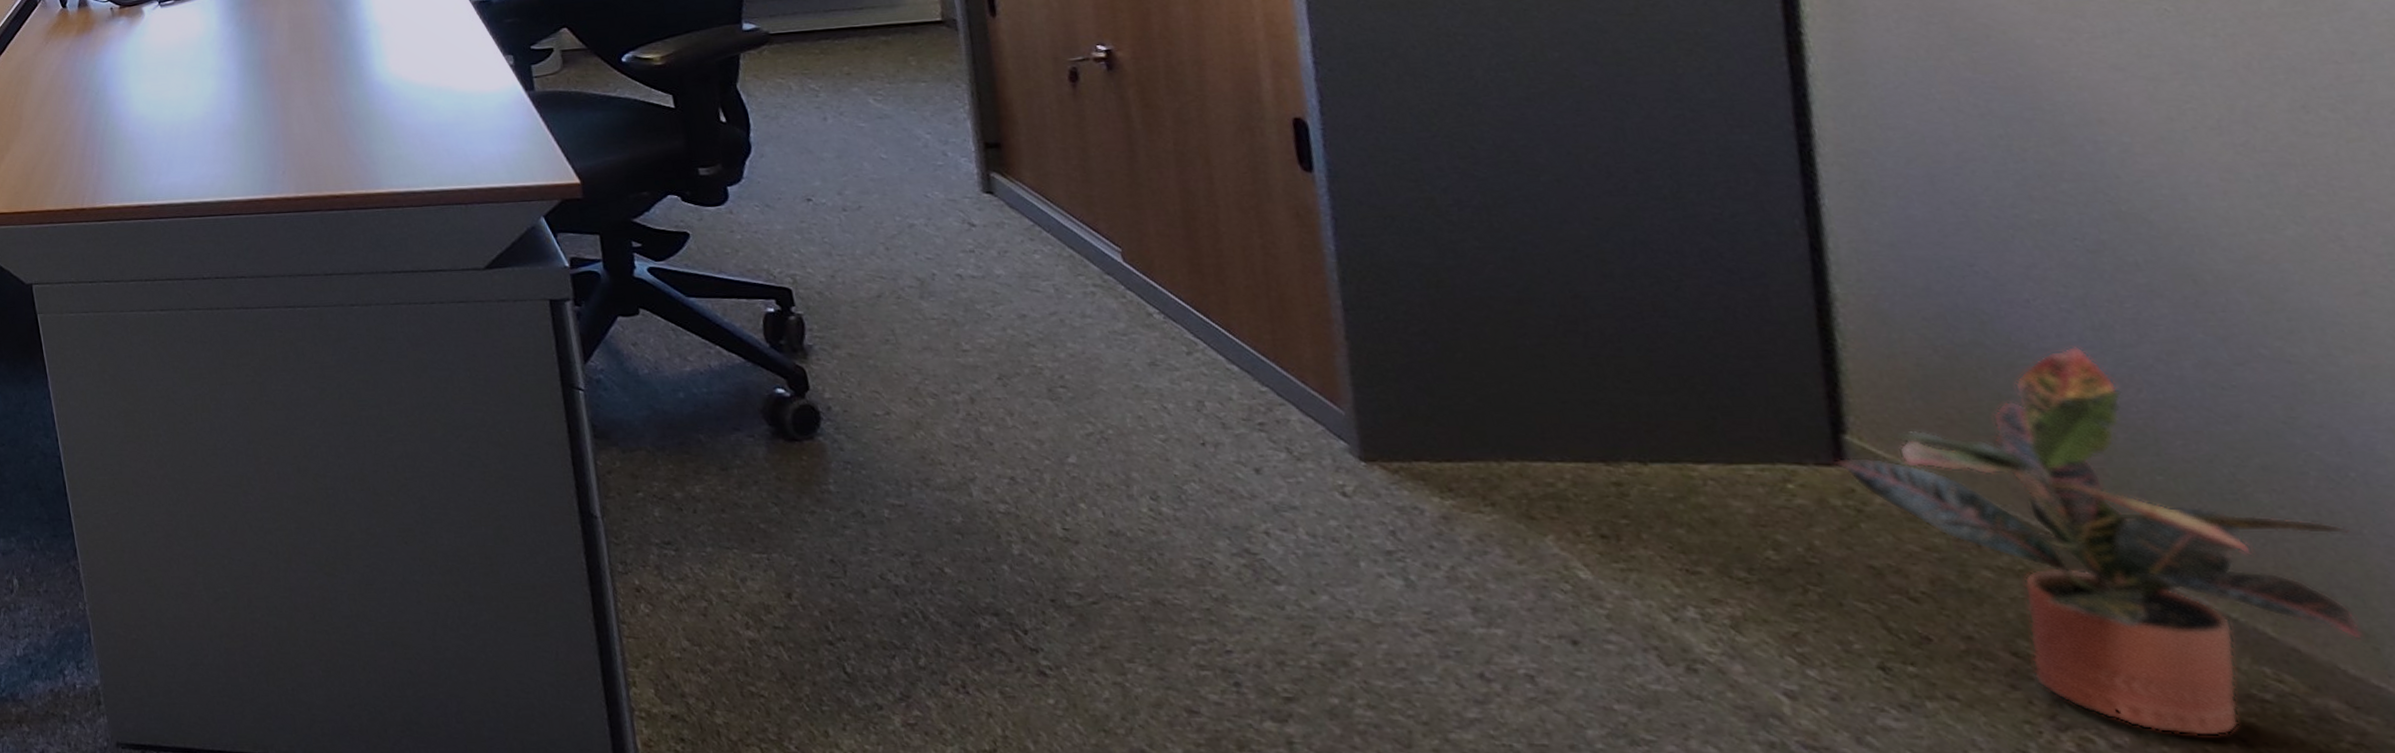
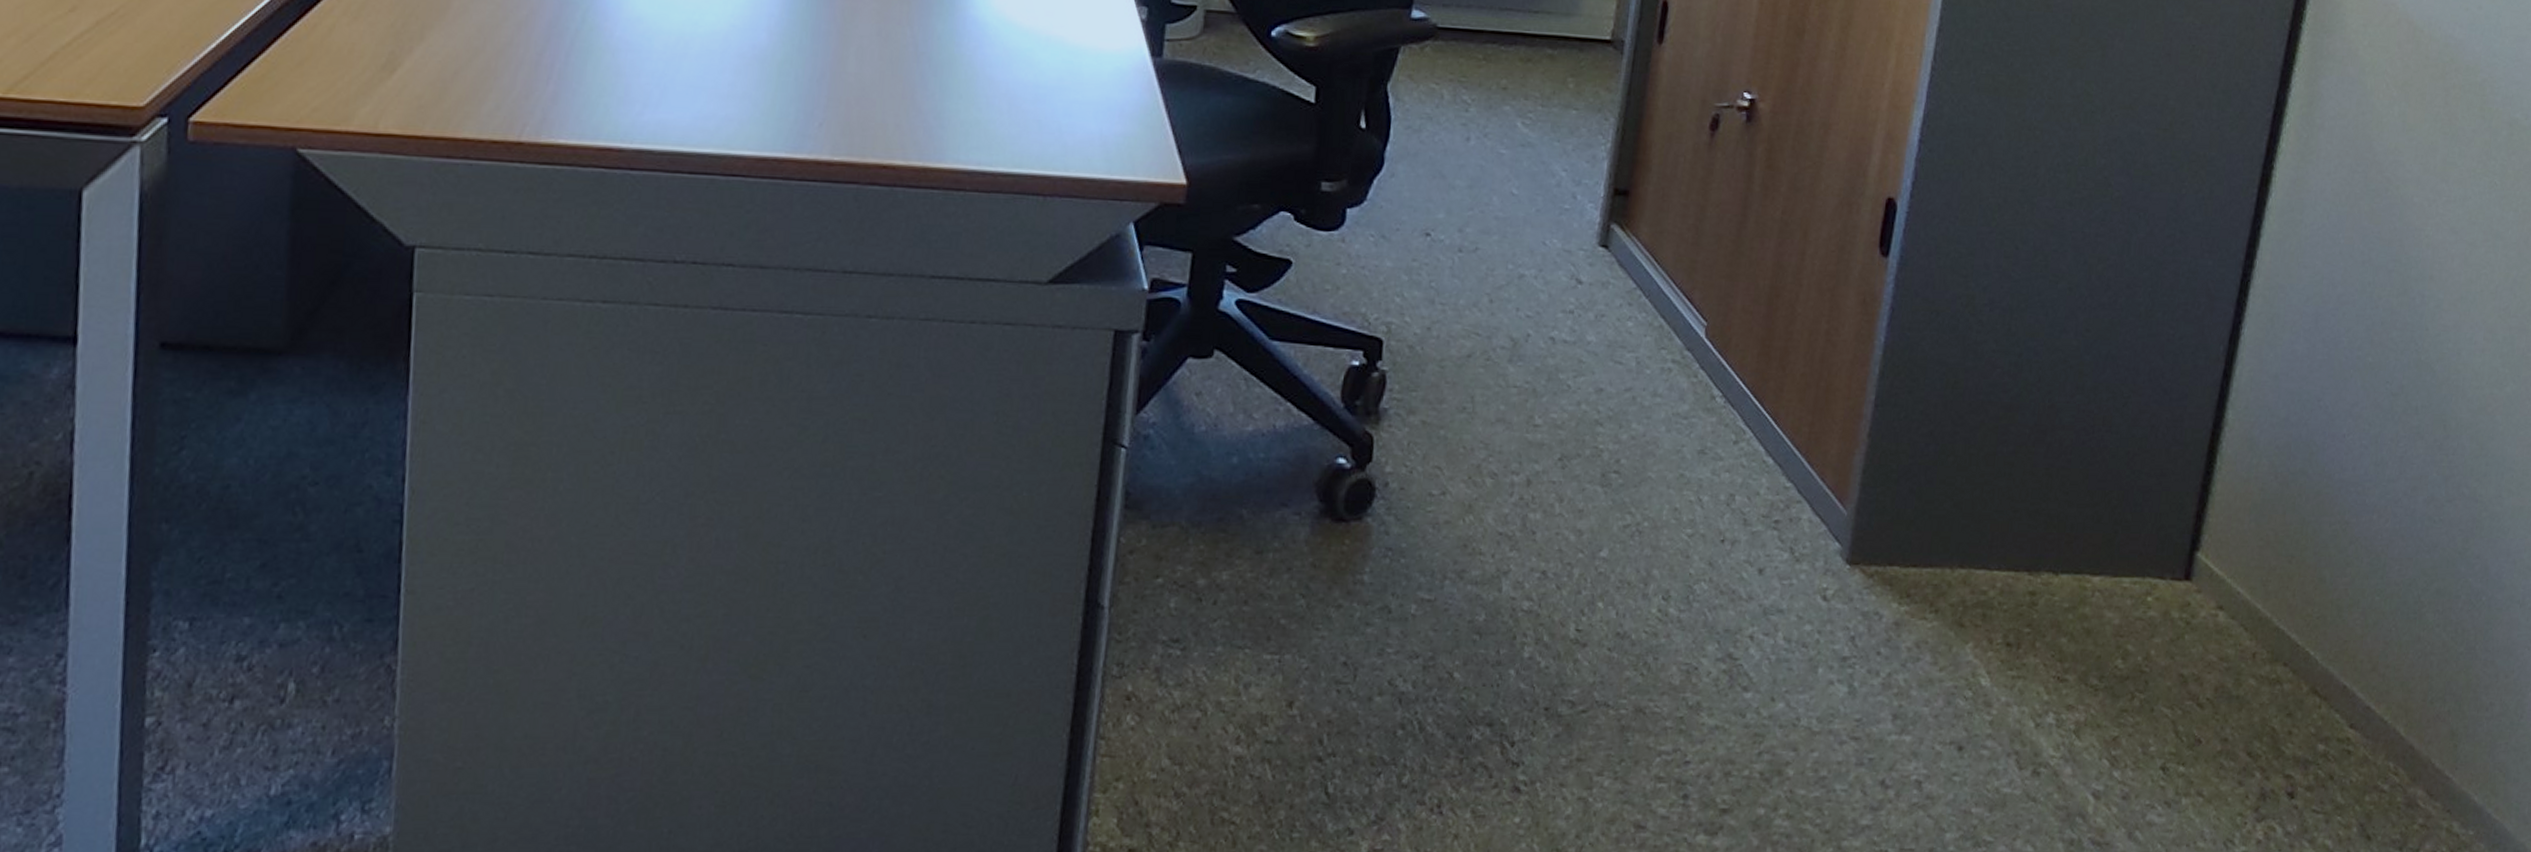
potted plant: present [1832,345,2364,737] -> none [2183,478,2469,823]

